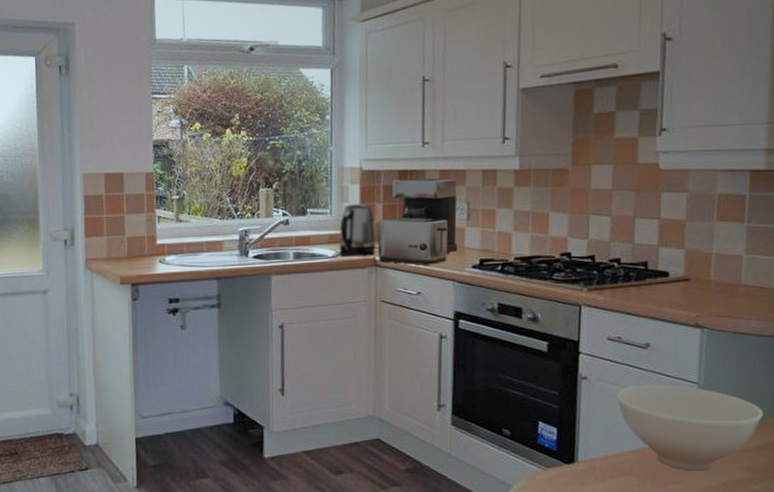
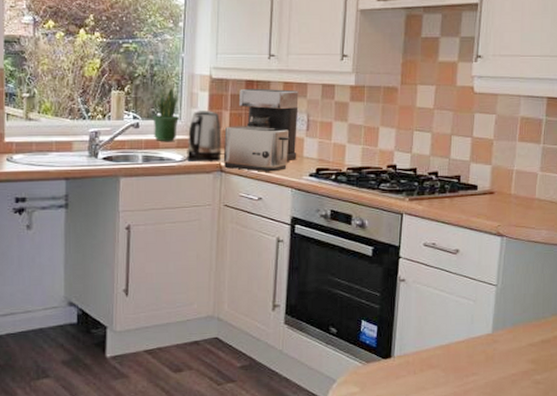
planter: none [302,181,331,237] -> present [153,86,180,141]
bowl: present [616,384,764,471] -> none [429,286,548,364]

